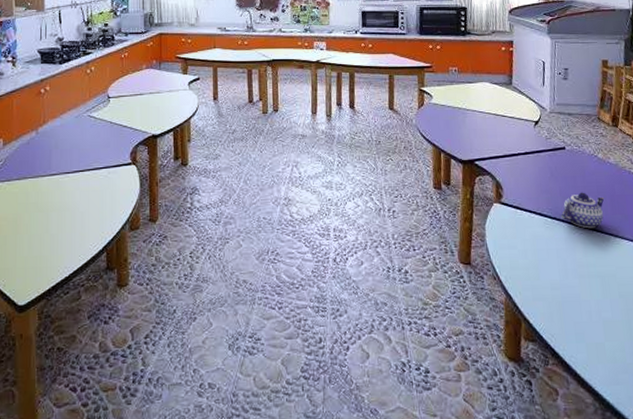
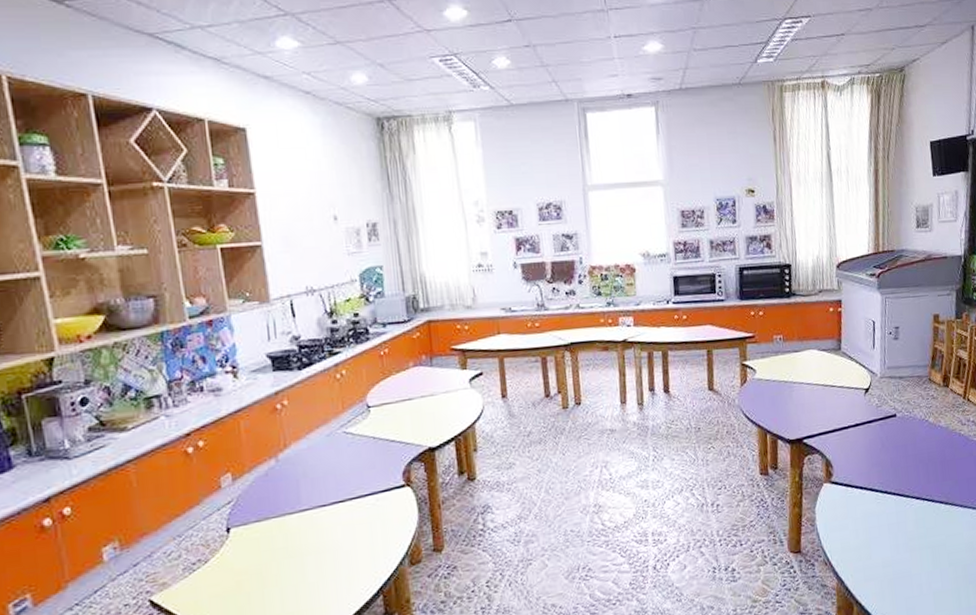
teapot: present [561,192,605,229] -> none [892,460,936,499]

